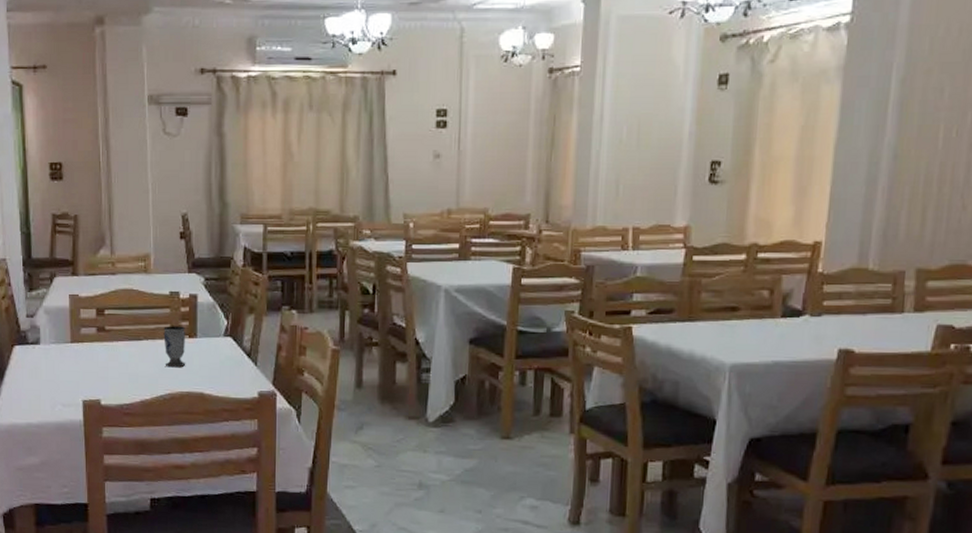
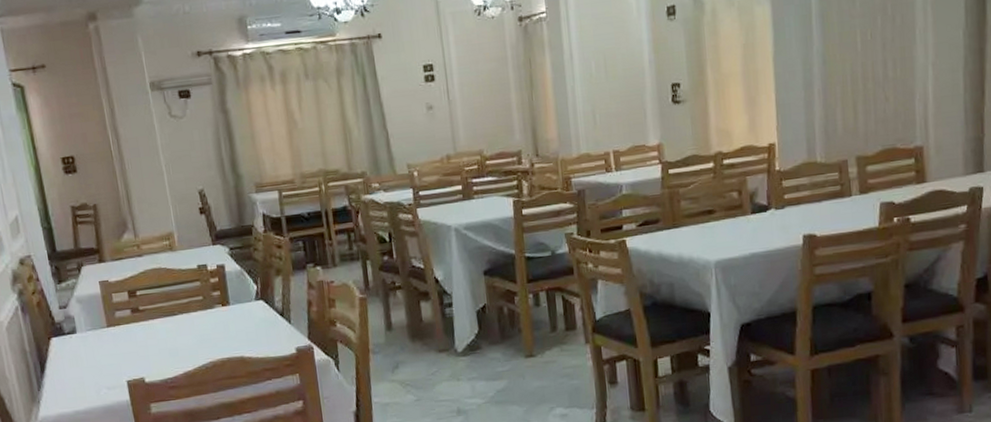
cup: present [163,326,186,368] -> none [196,296,223,337]

